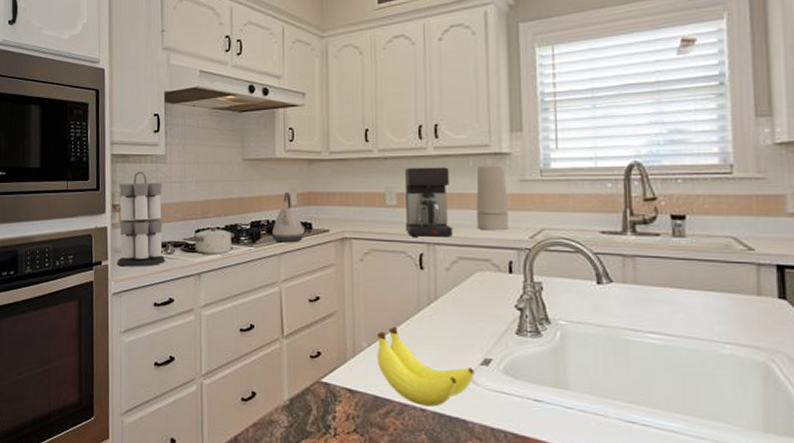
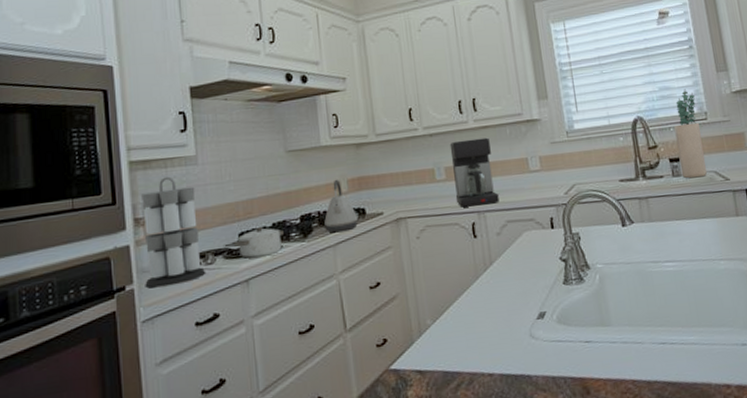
banana: present [376,326,474,407] -> none [440,298,533,371]
canister: present [476,165,510,231] -> none [514,131,547,193]
vase: none [683,134,723,242] -> present [674,89,708,179]

